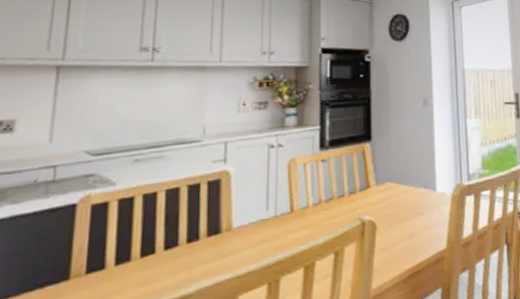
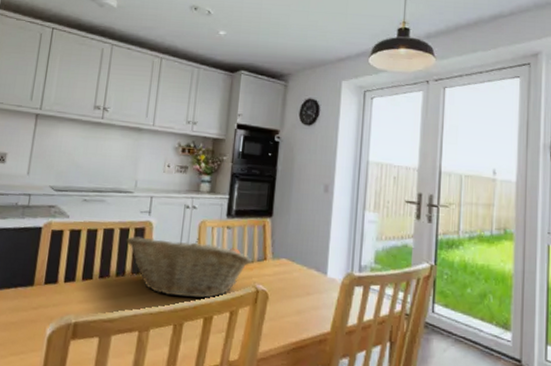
fruit basket: none [196,179,353,252] -> present [126,236,252,298]

